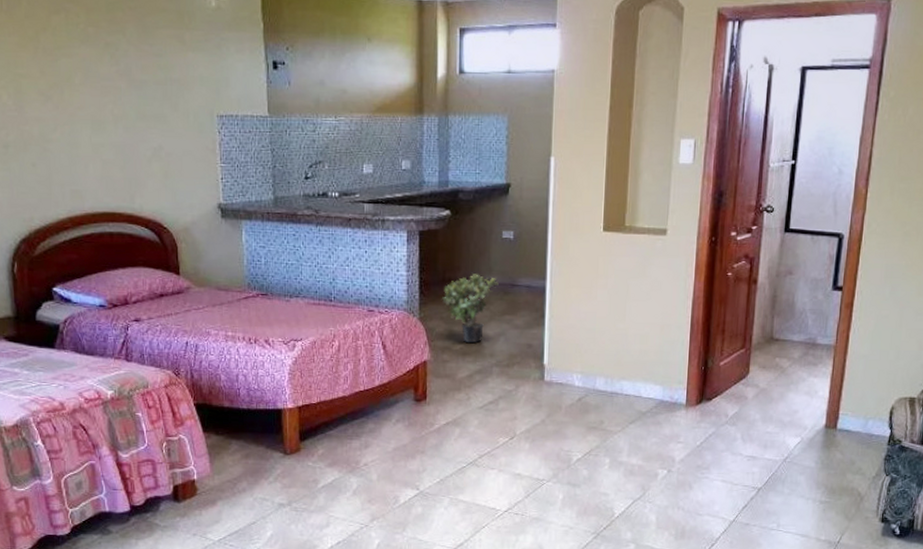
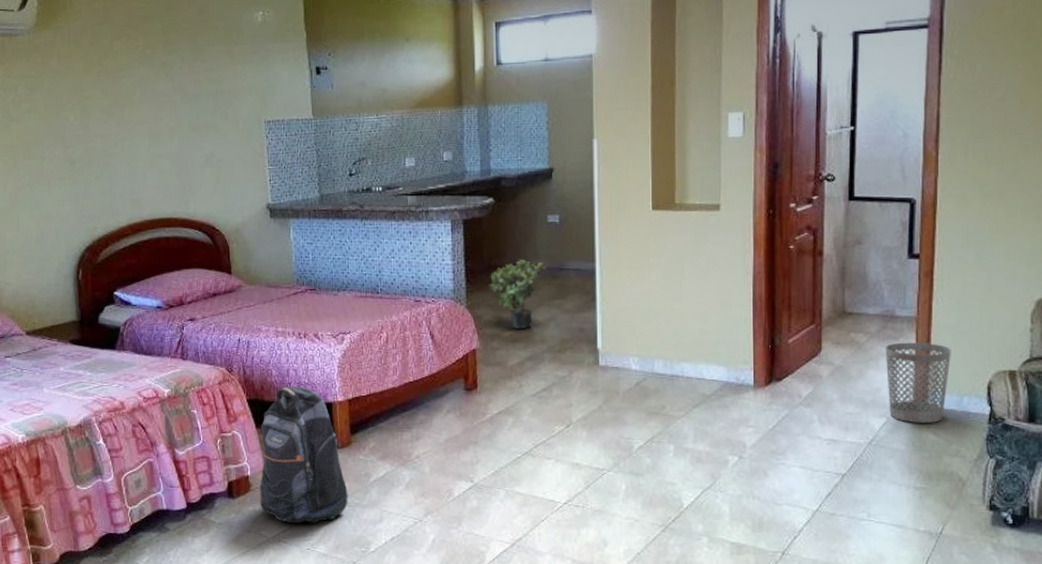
backpack: none [206,392,296,528] -> present [259,386,348,524]
wastebasket: none [804,368,862,443] -> present [885,342,951,423]

